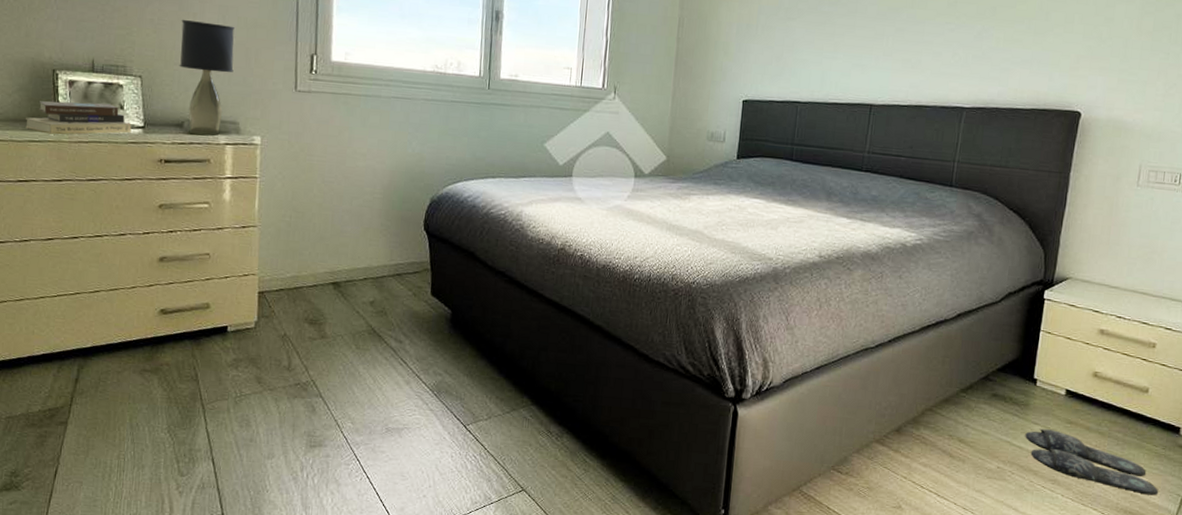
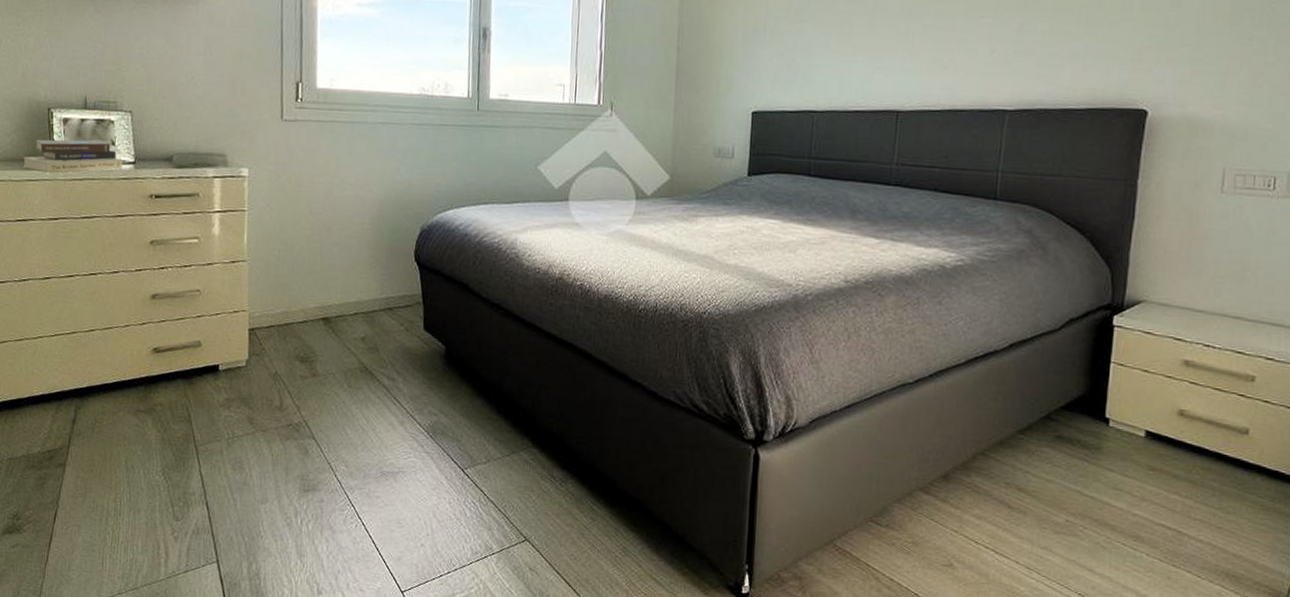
table lamp: present [179,19,234,137] -> none [167,52,220,170]
slippers: present [1025,429,1159,496] -> none [1098,476,1269,557]

